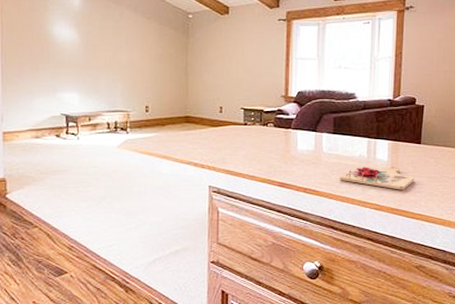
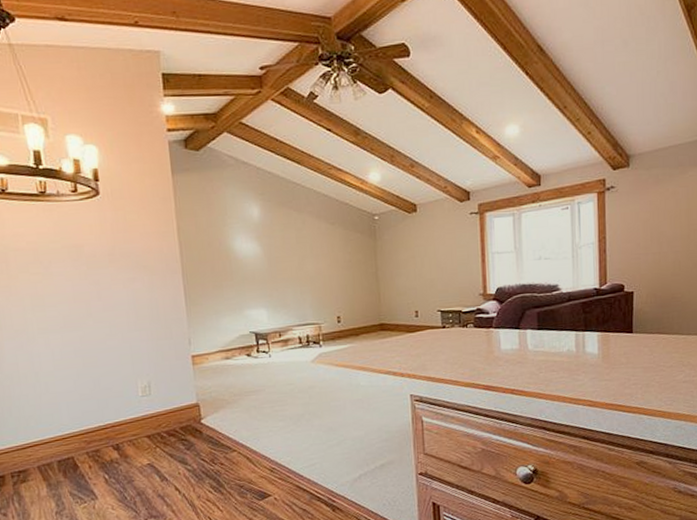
cutting board: present [340,167,415,190] -> none [548,359,629,384]

